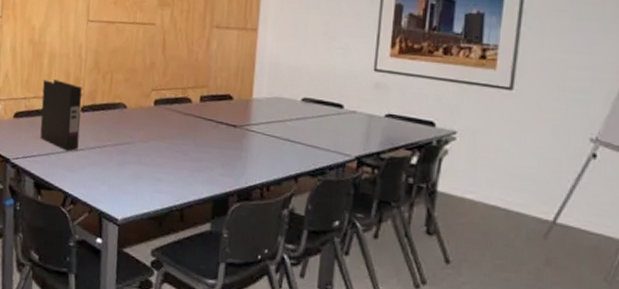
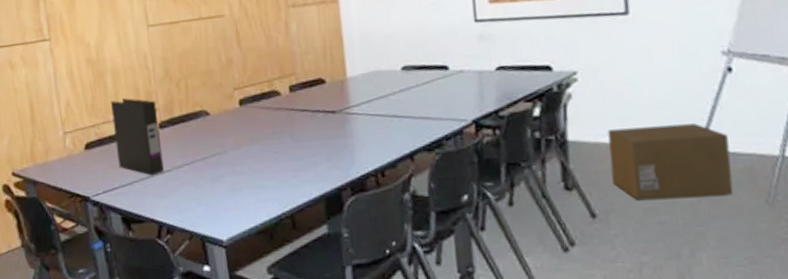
box: none [470,188,581,268] -> present [607,123,734,201]

